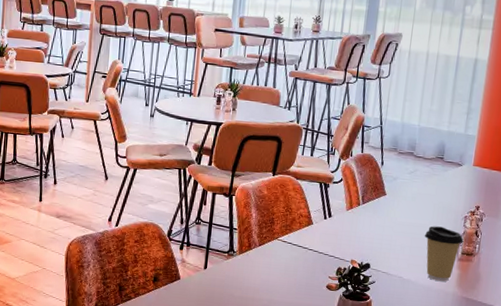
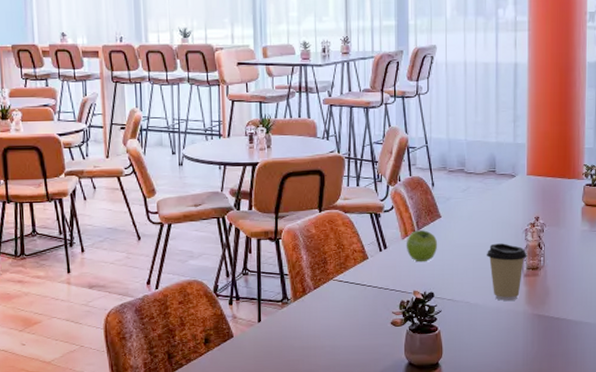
fruit: none [349,204,380,235] -> present [406,230,438,262]

